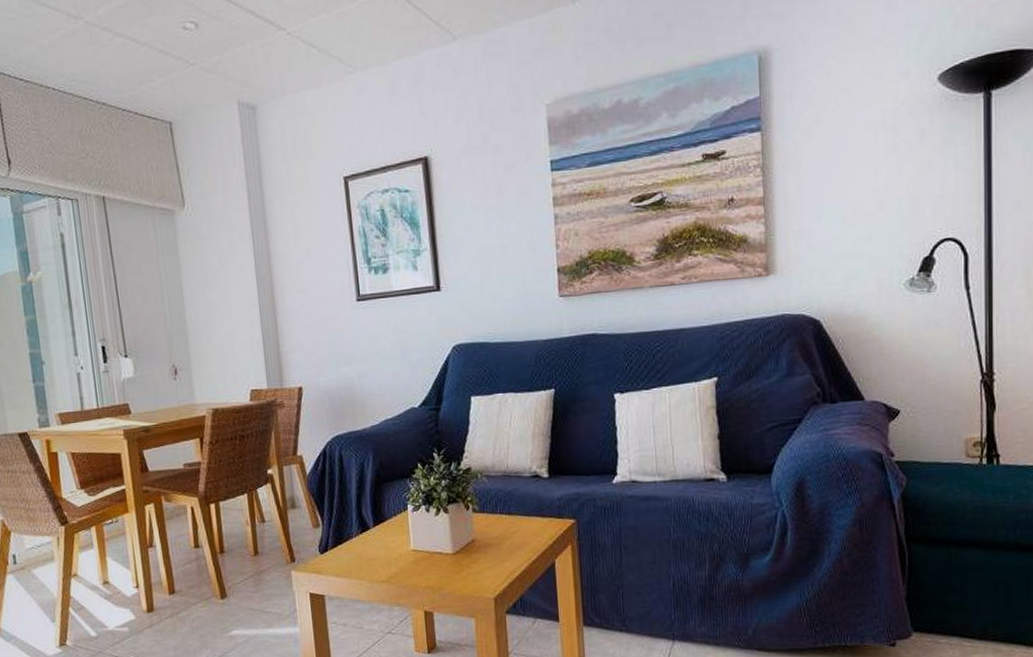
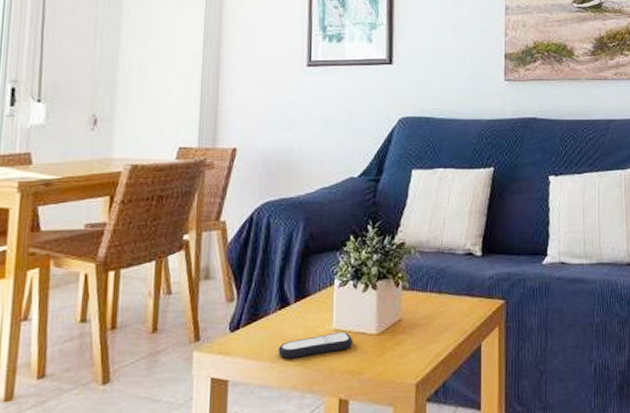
remote control: none [364,552,432,576] -> present [278,331,353,359]

